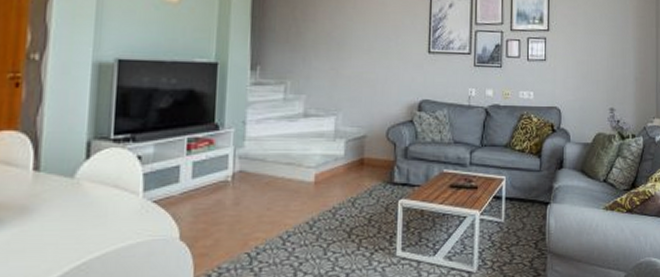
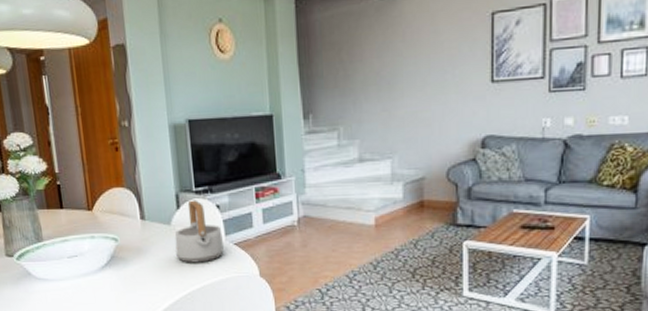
teapot: none [75,149,140,225] -> present [174,200,224,263]

